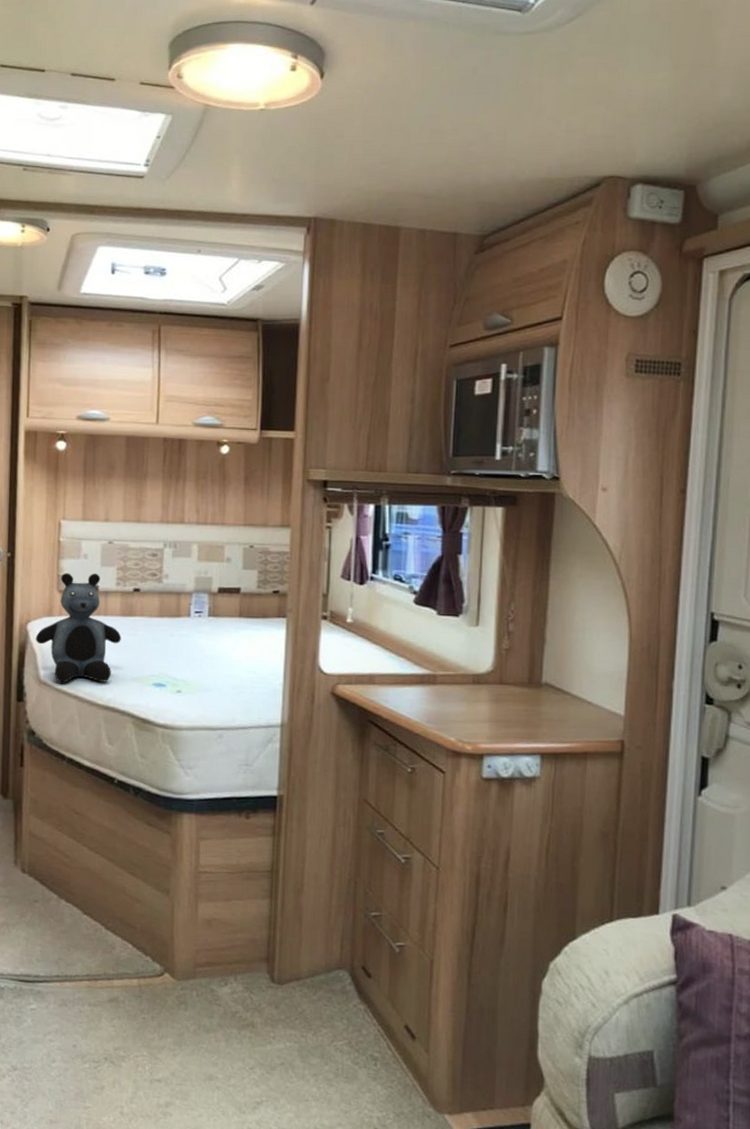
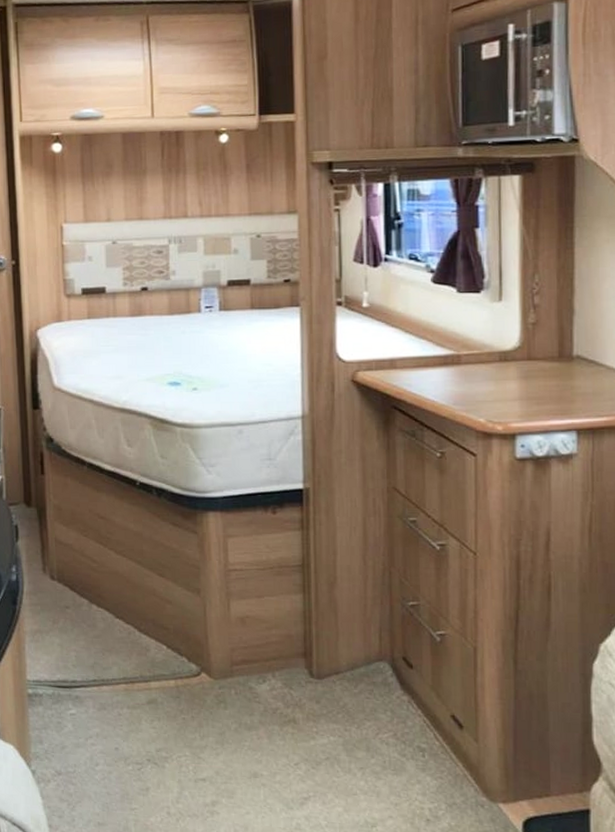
teddy bear: present [35,573,122,683] -> none [46,274,133,388]

